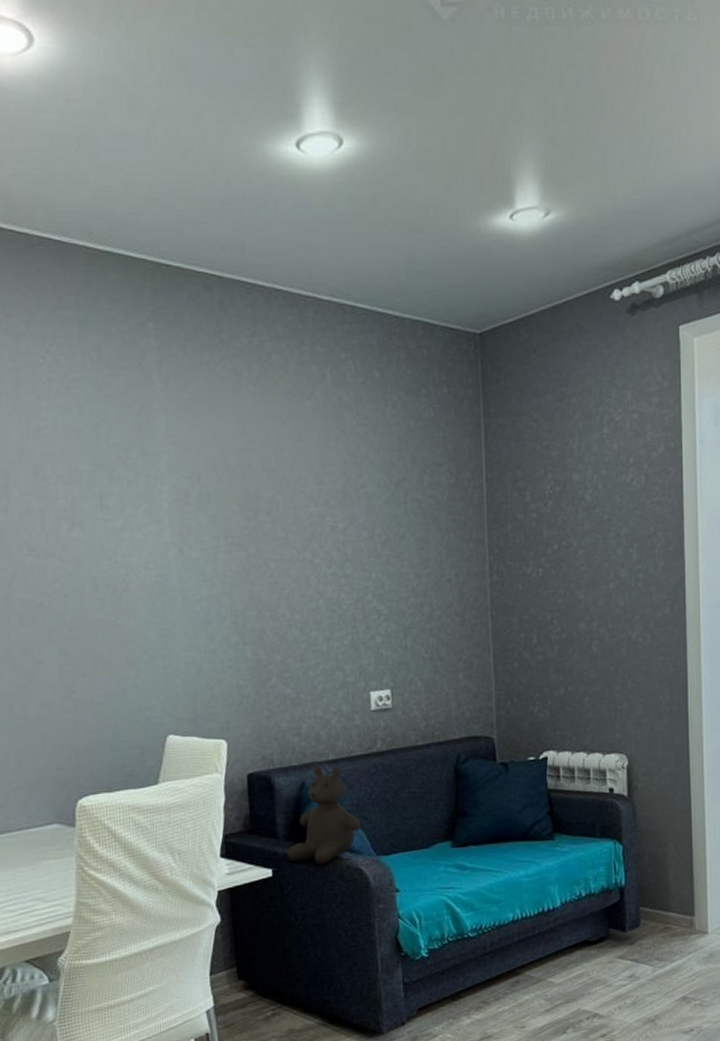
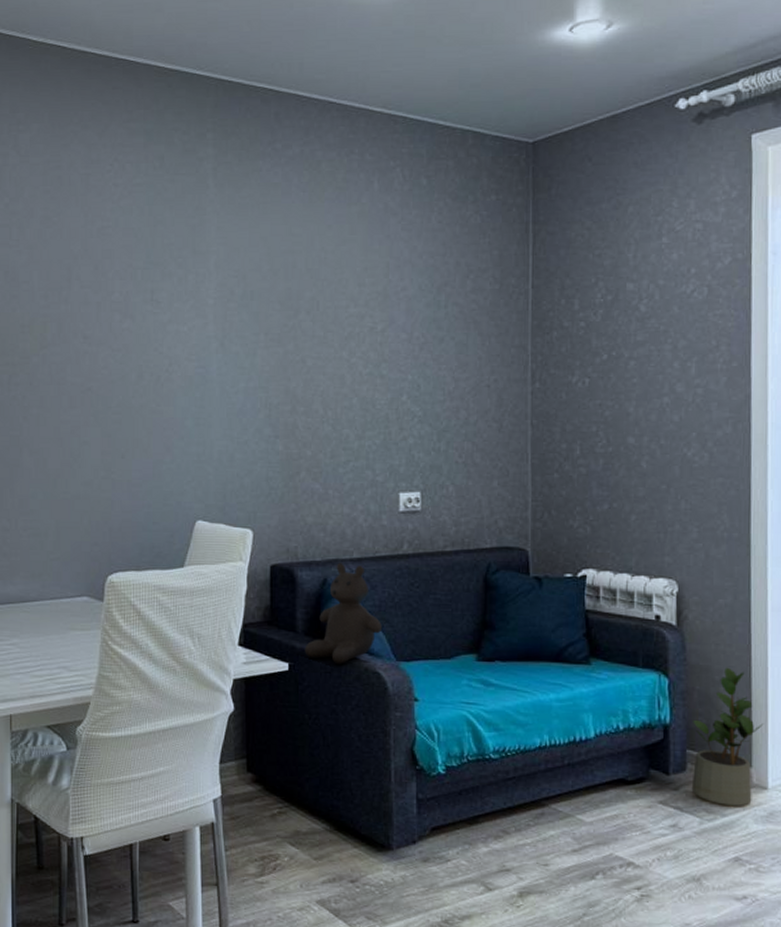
potted plant: none [644,829,704,952] -> present [691,667,764,806]

